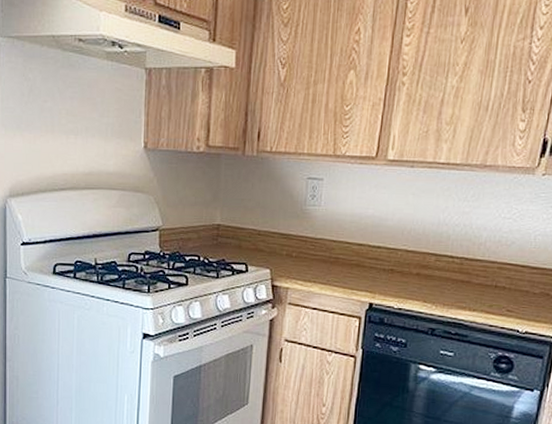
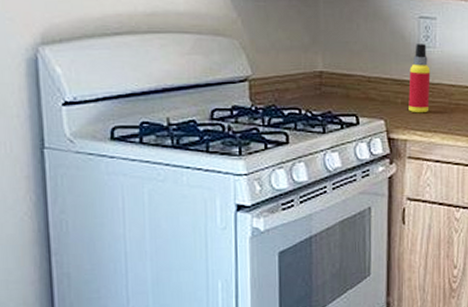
spray bottle: none [292,202,315,265] -> present [408,44,431,113]

